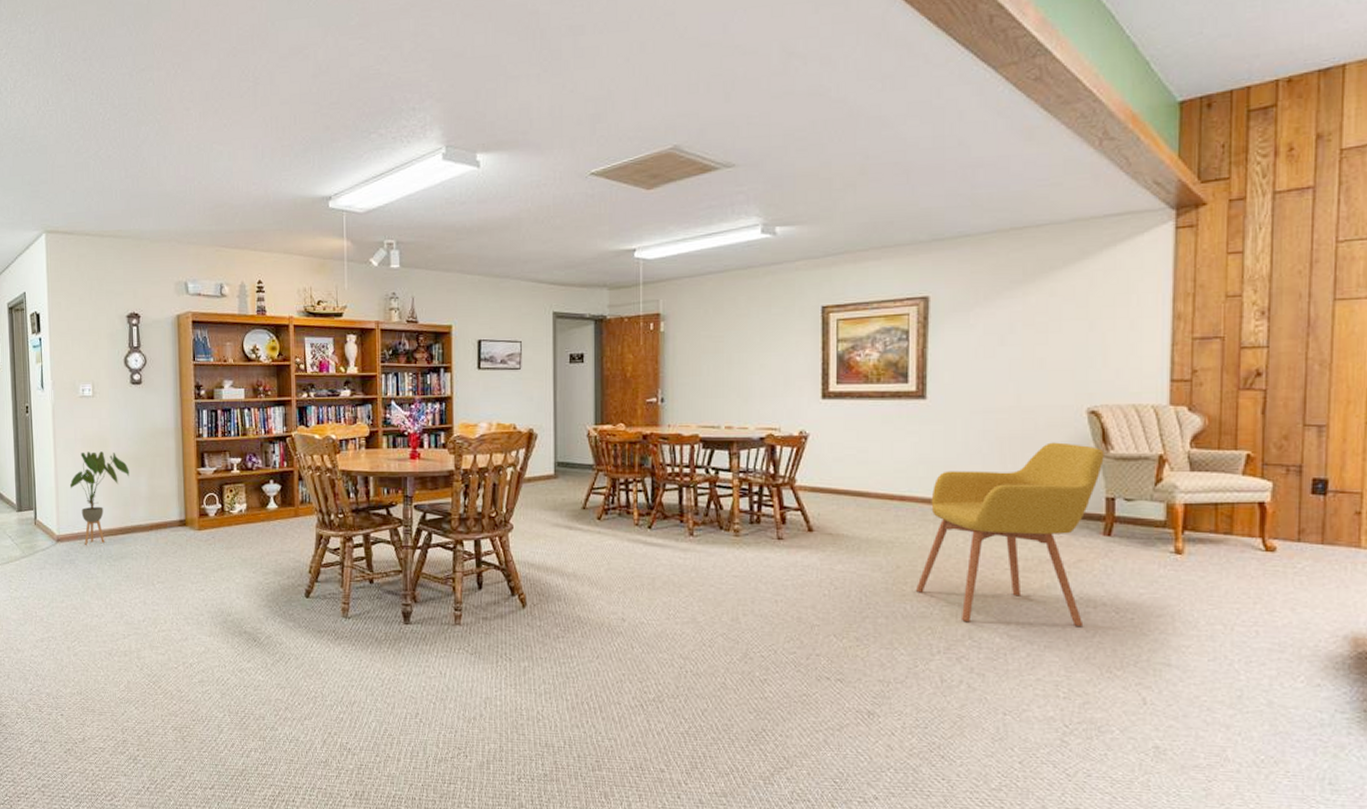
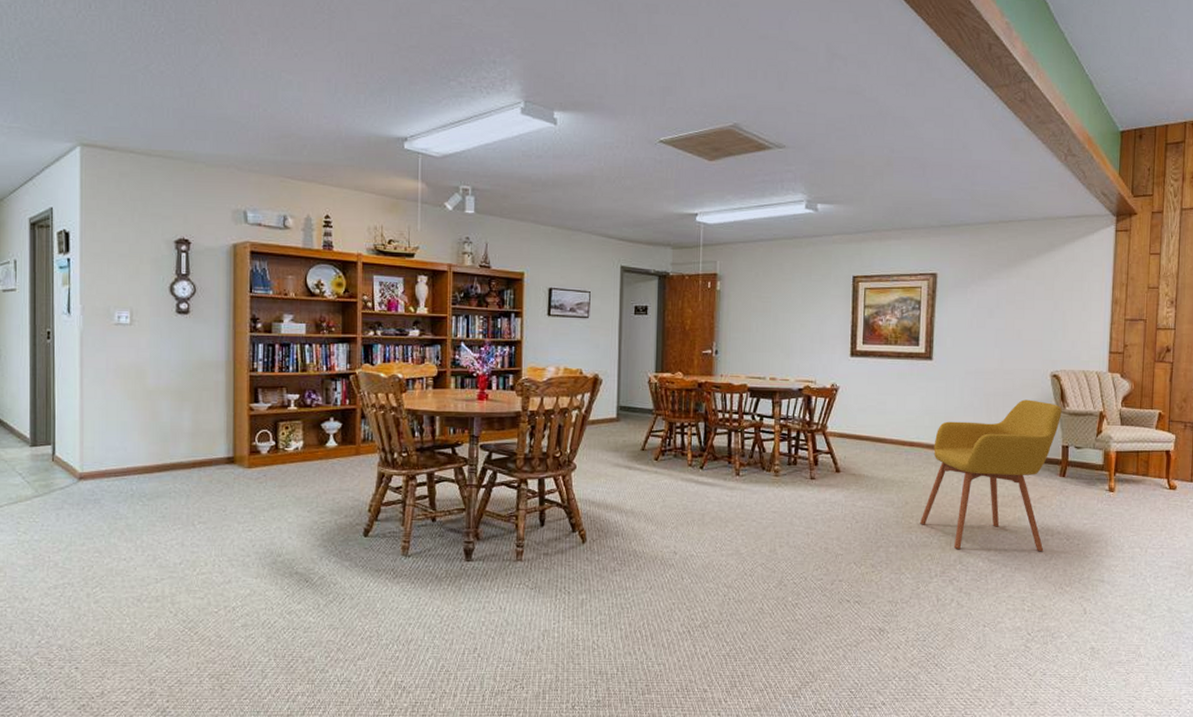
house plant: present [69,451,129,545] -> none [97,383,170,483]

